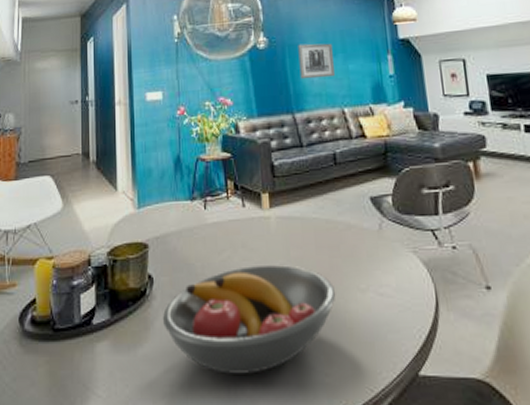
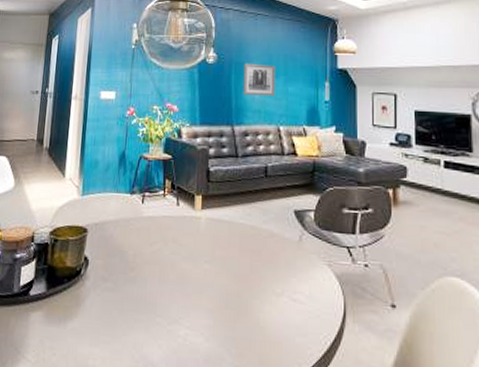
fruit bowl: present [162,265,336,374] -> none [92,260,253,358]

